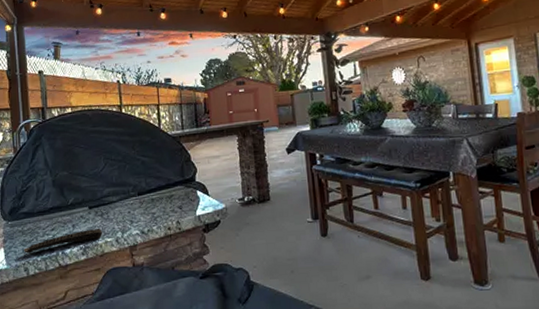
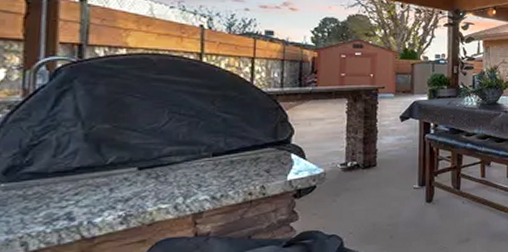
remote control: present [24,229,102,254] -> none [23,193,155,224]

